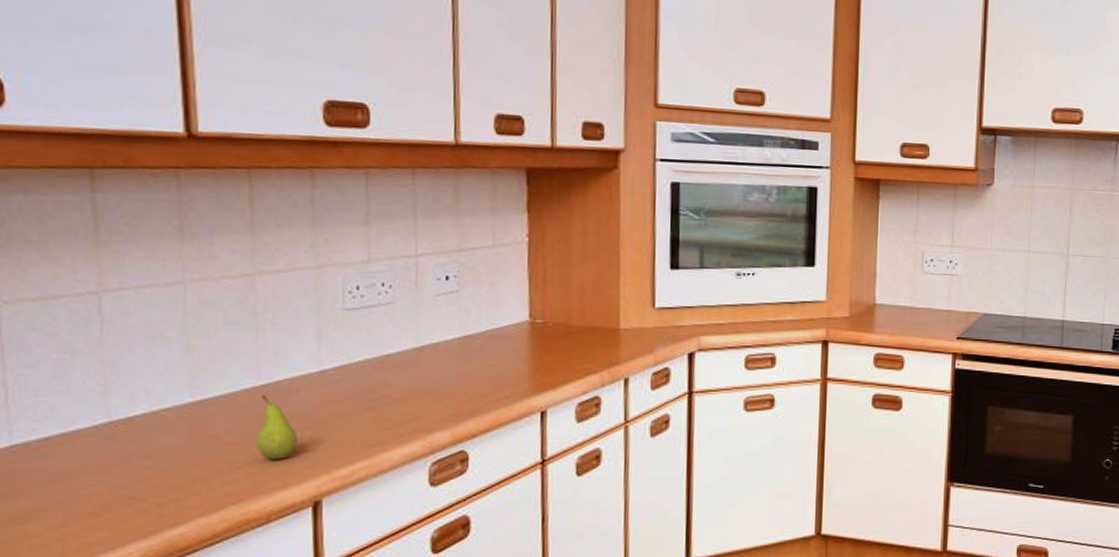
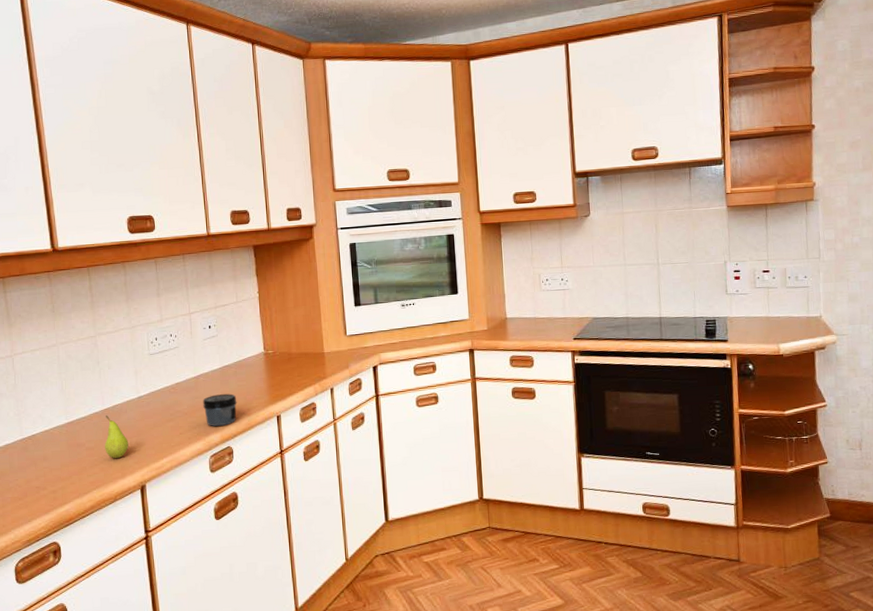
jar: none [426,375,481,421] -> present [203,393,237,426]

